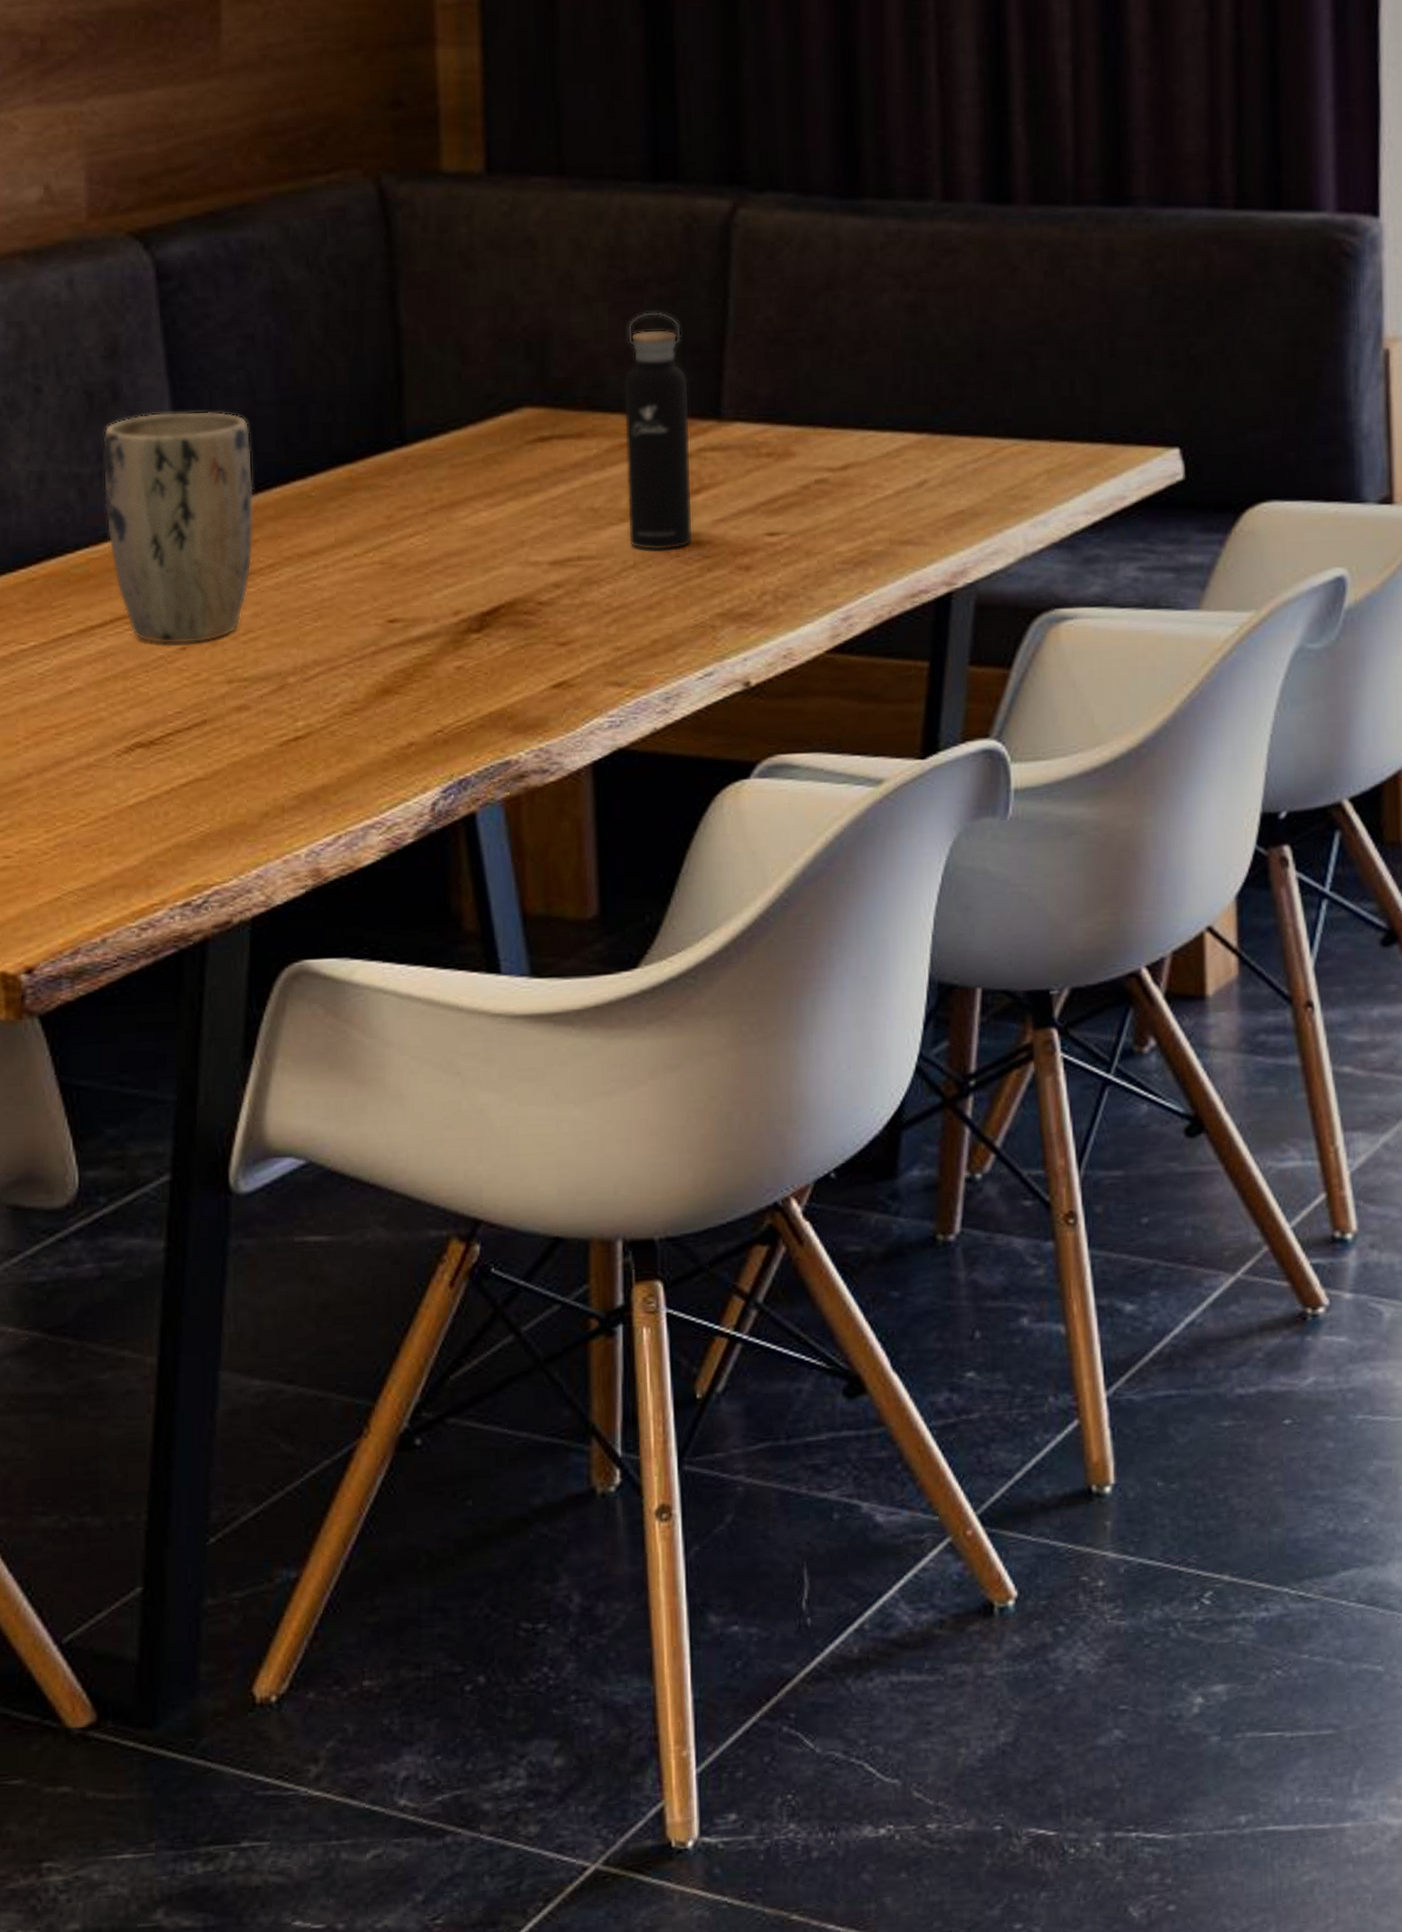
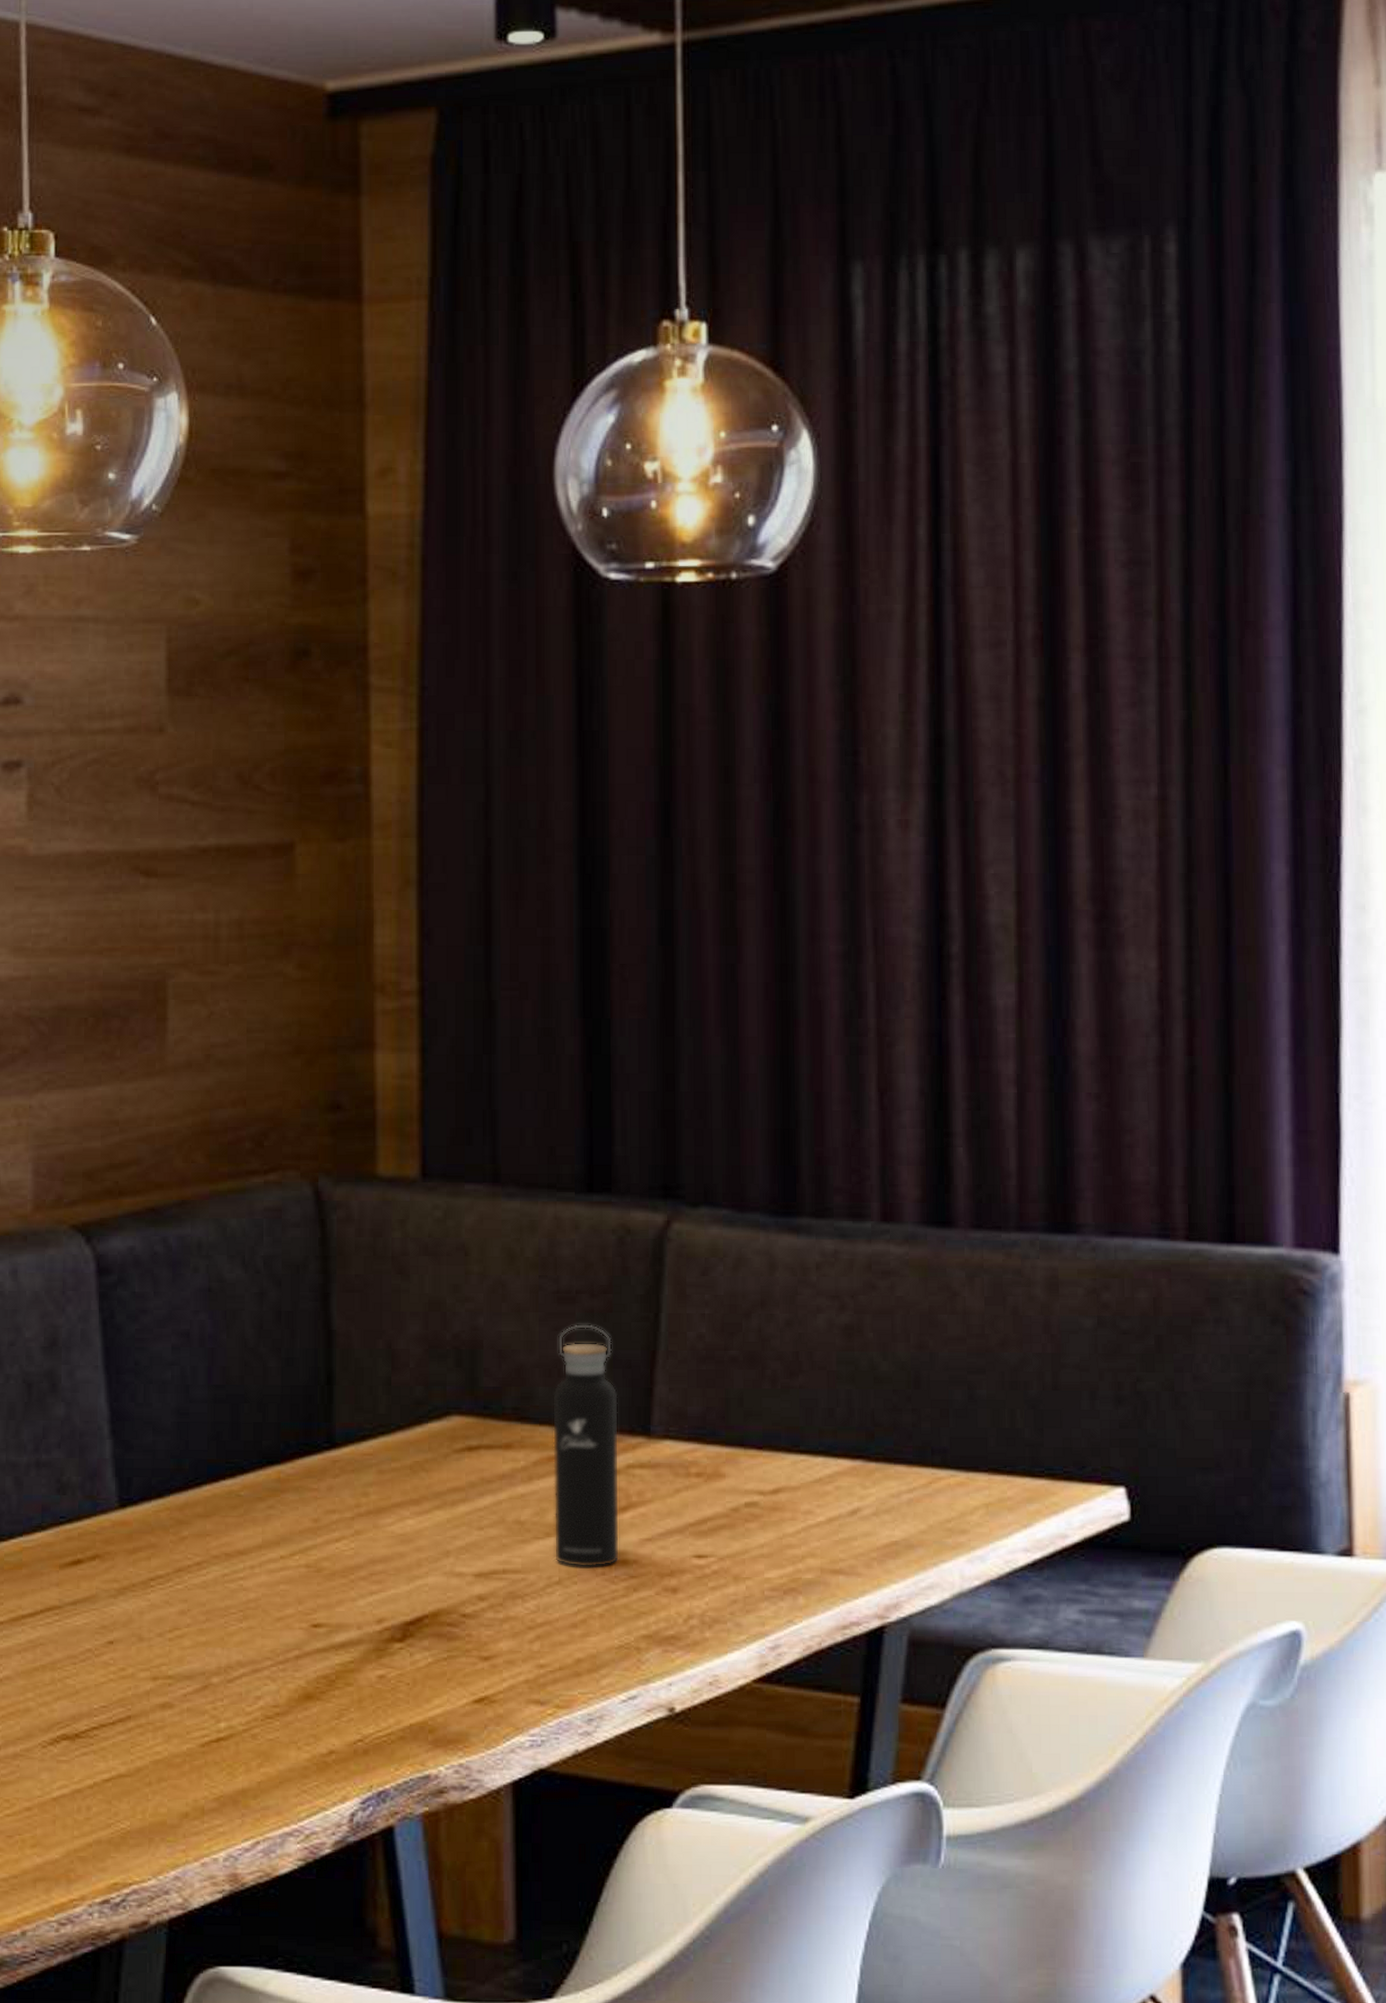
plant pot: present [102,411,254,645] -> none [39,1405,184,1638]

